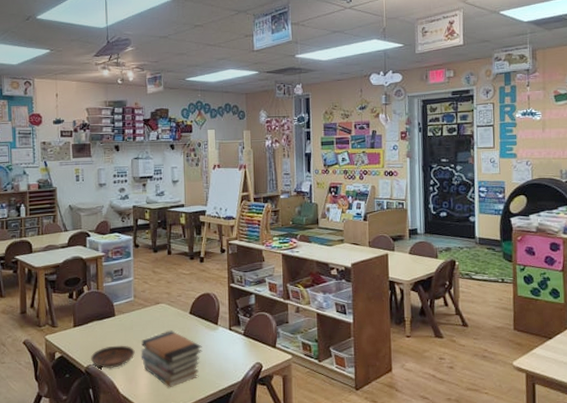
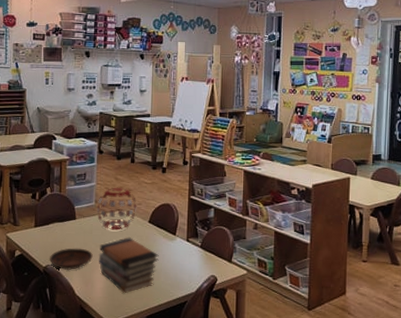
decorative ball: none [136,280,177,325] -> present [96,187,137,230]

